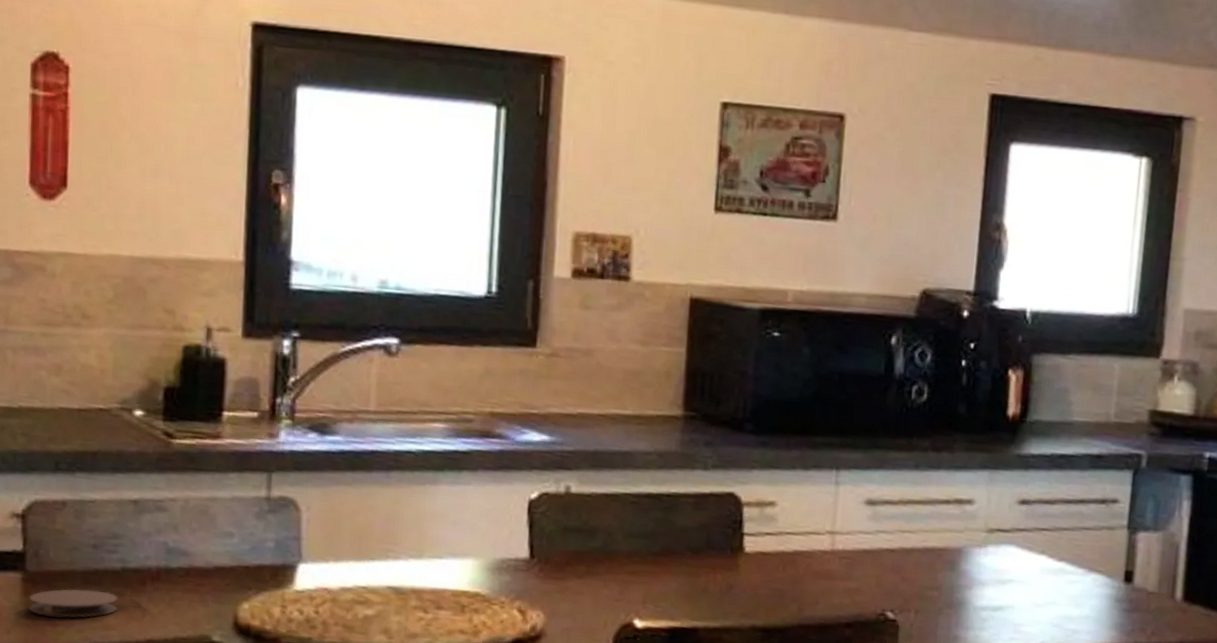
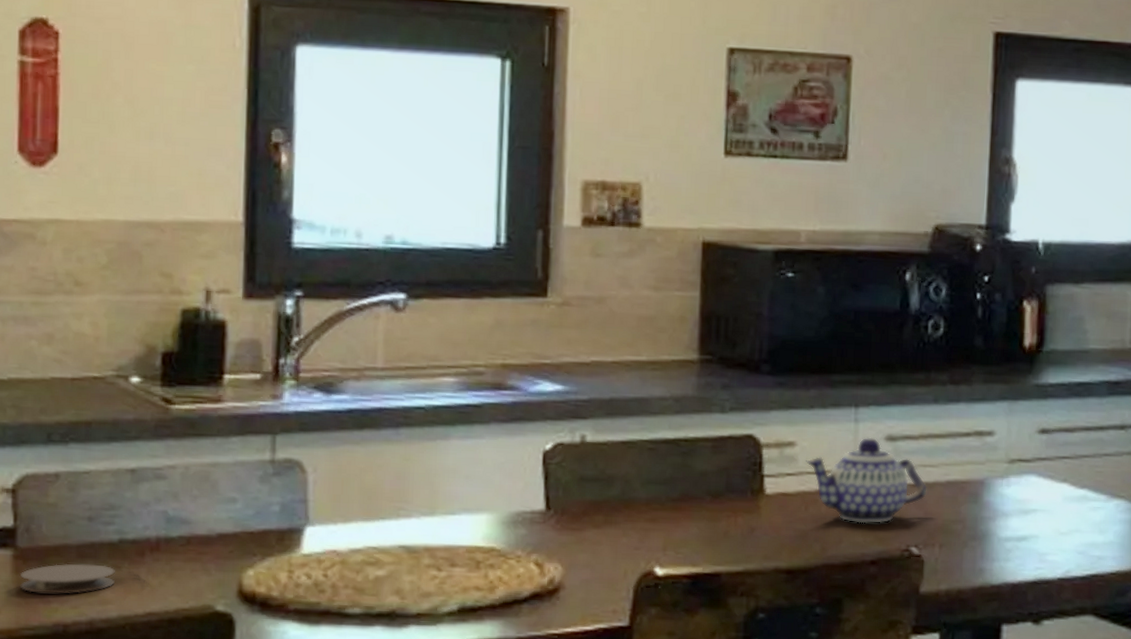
teapot: none [785,500,905,587] -> present [806,437,927,524]

